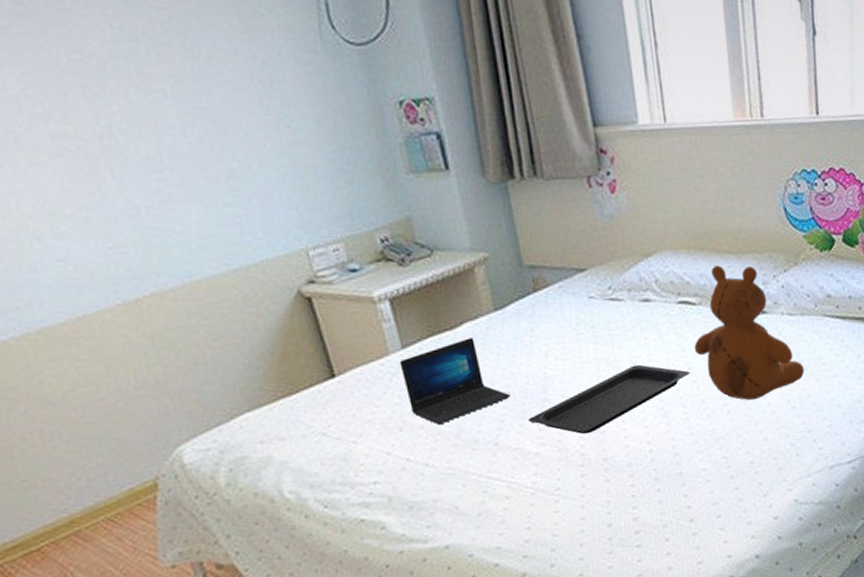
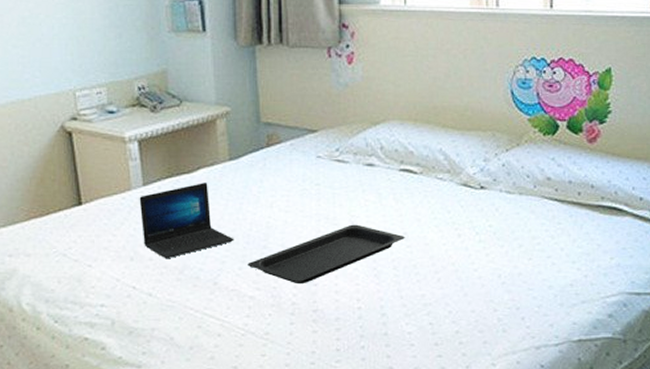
teddy bear: present [694,265,805,400] -> none [411,139,518,271]

